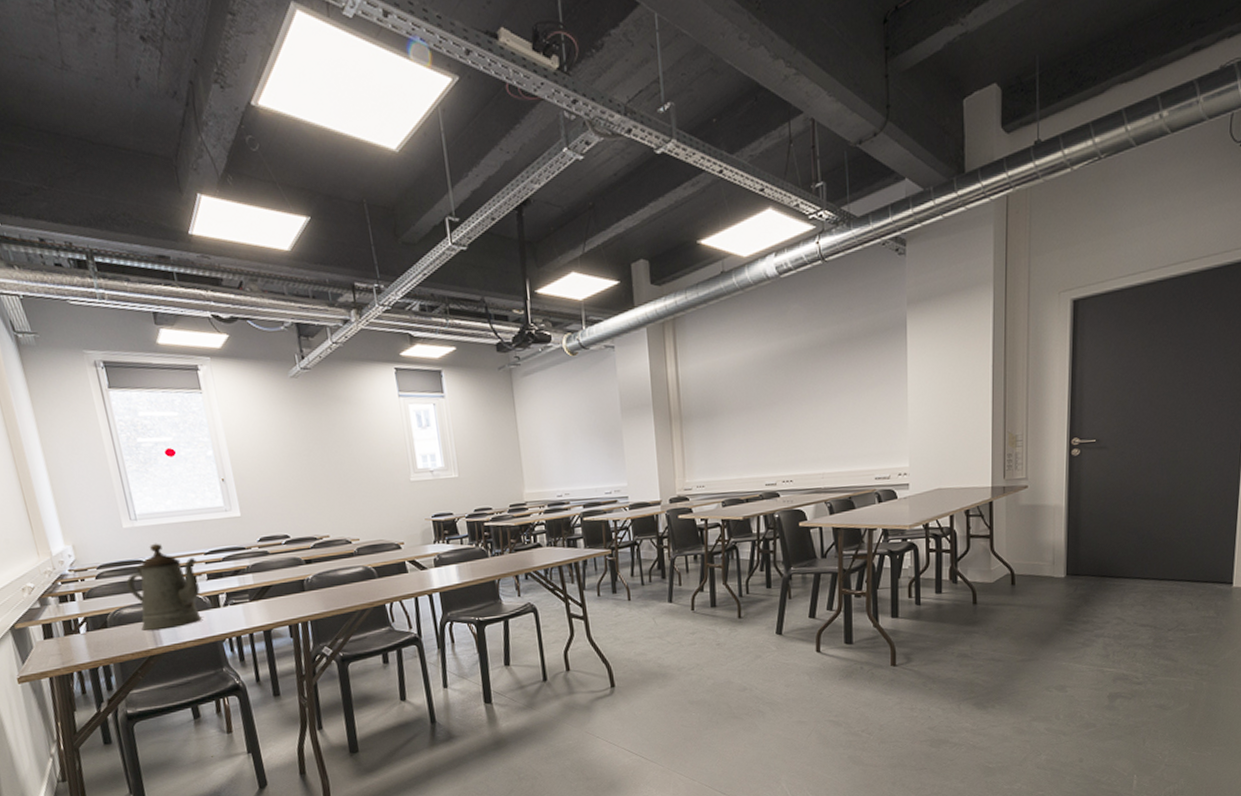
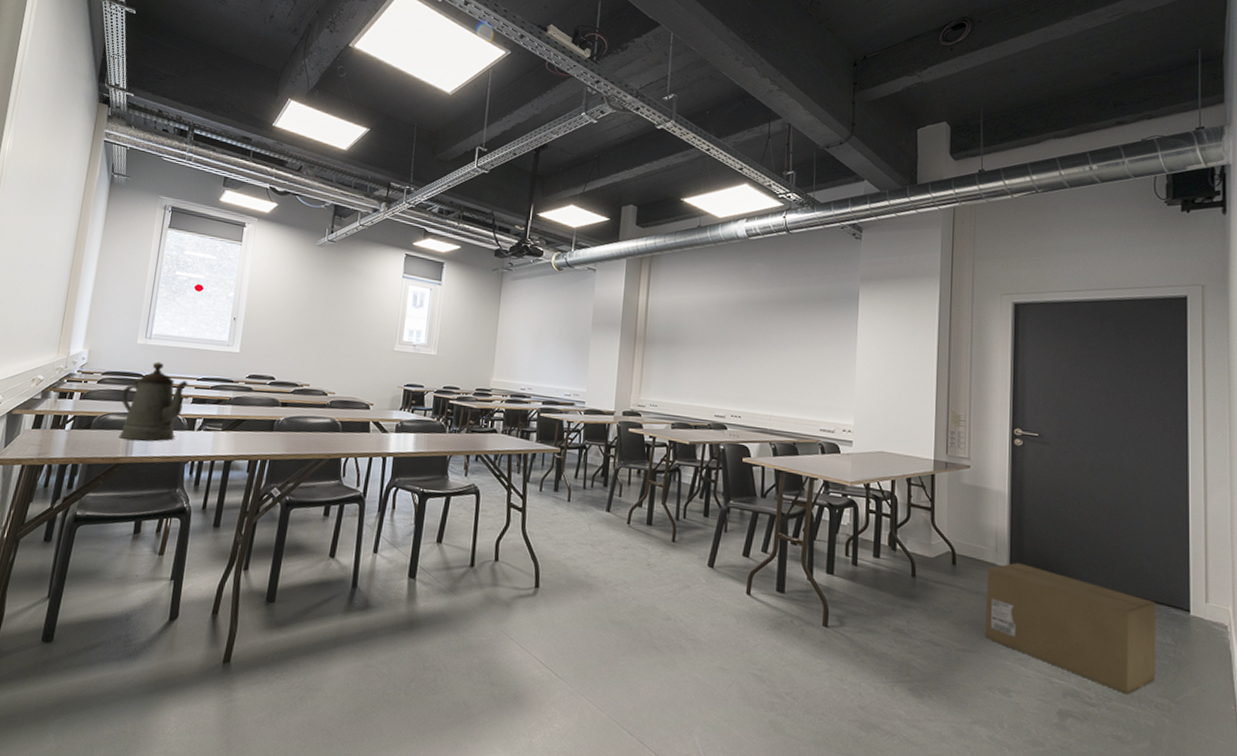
box: none [1043,570,1202,669] -> present [985,562,1156,695]

